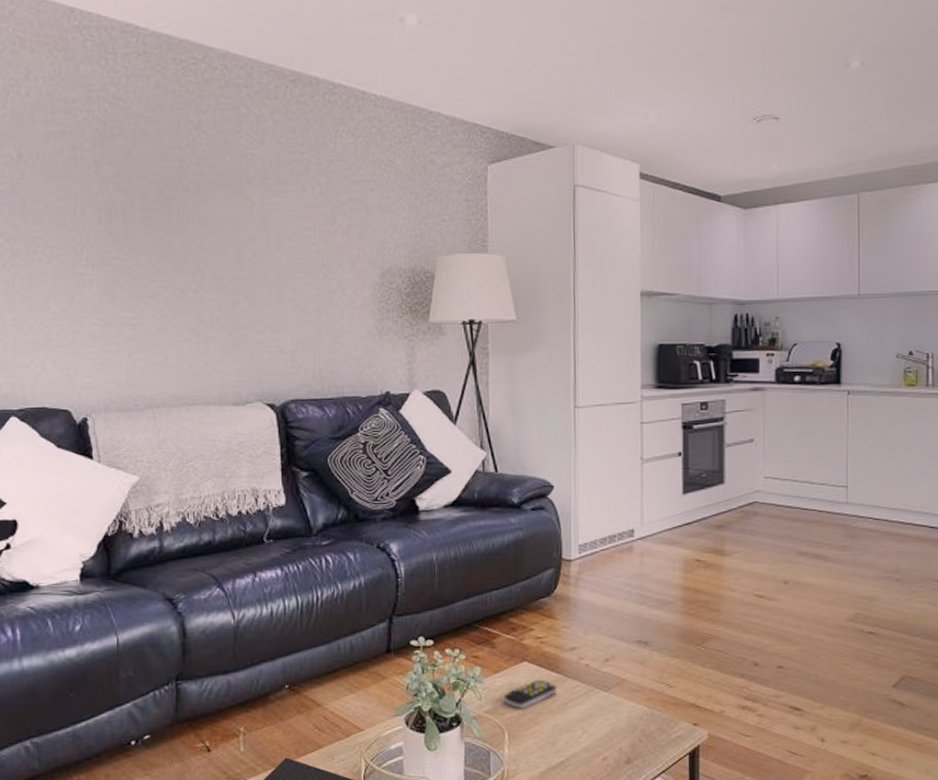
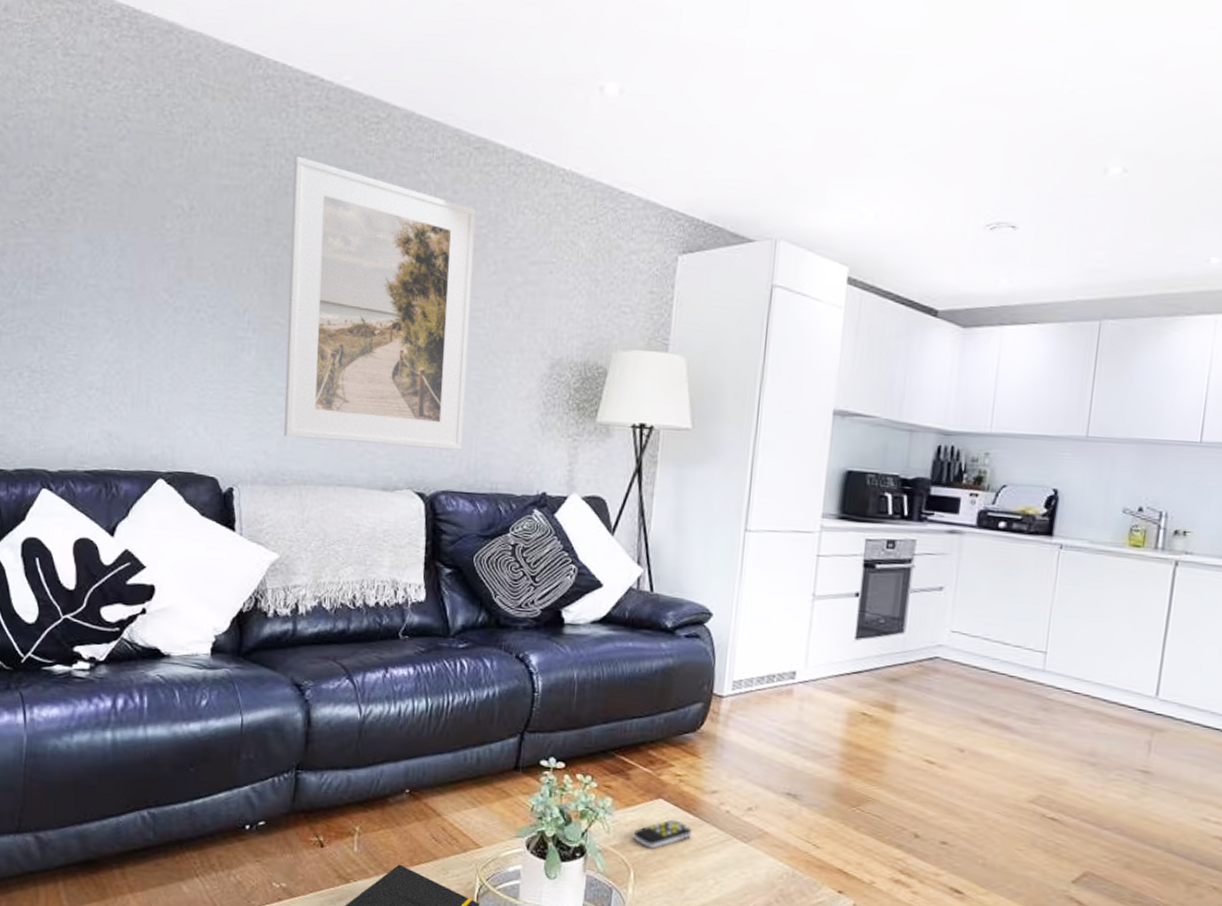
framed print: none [117,99,307,364] -> present [284,156,476,450]

